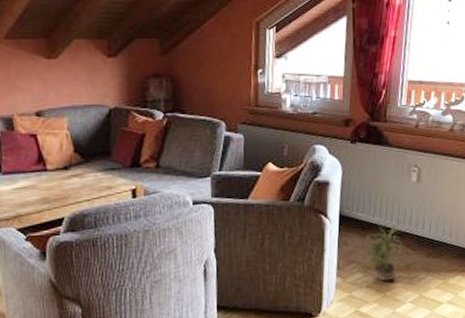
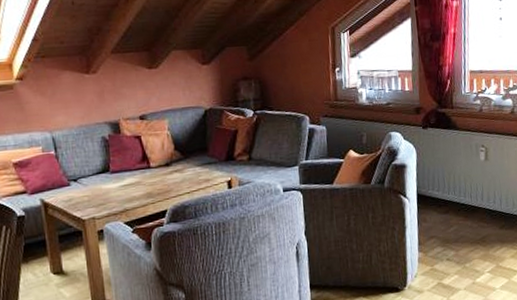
potted plant: present [356,221,415,282] -> none [435,197,489,254]

